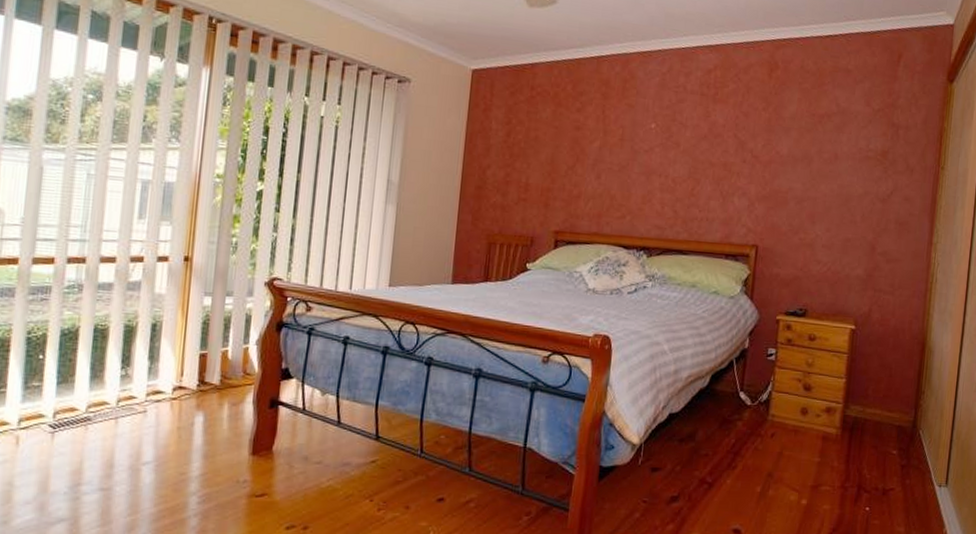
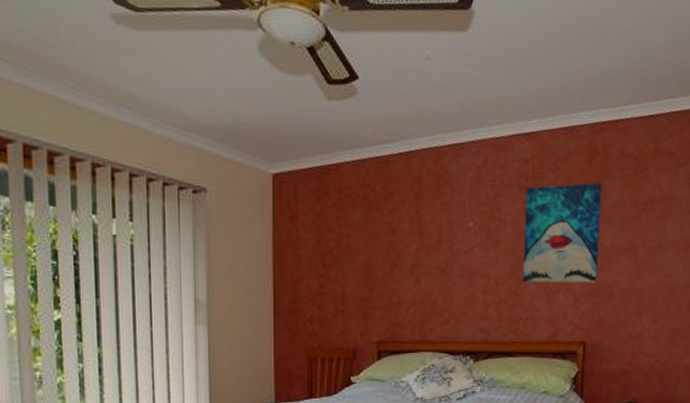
wall art: none [700,94,781,189] -> present [523,182,602,283]

